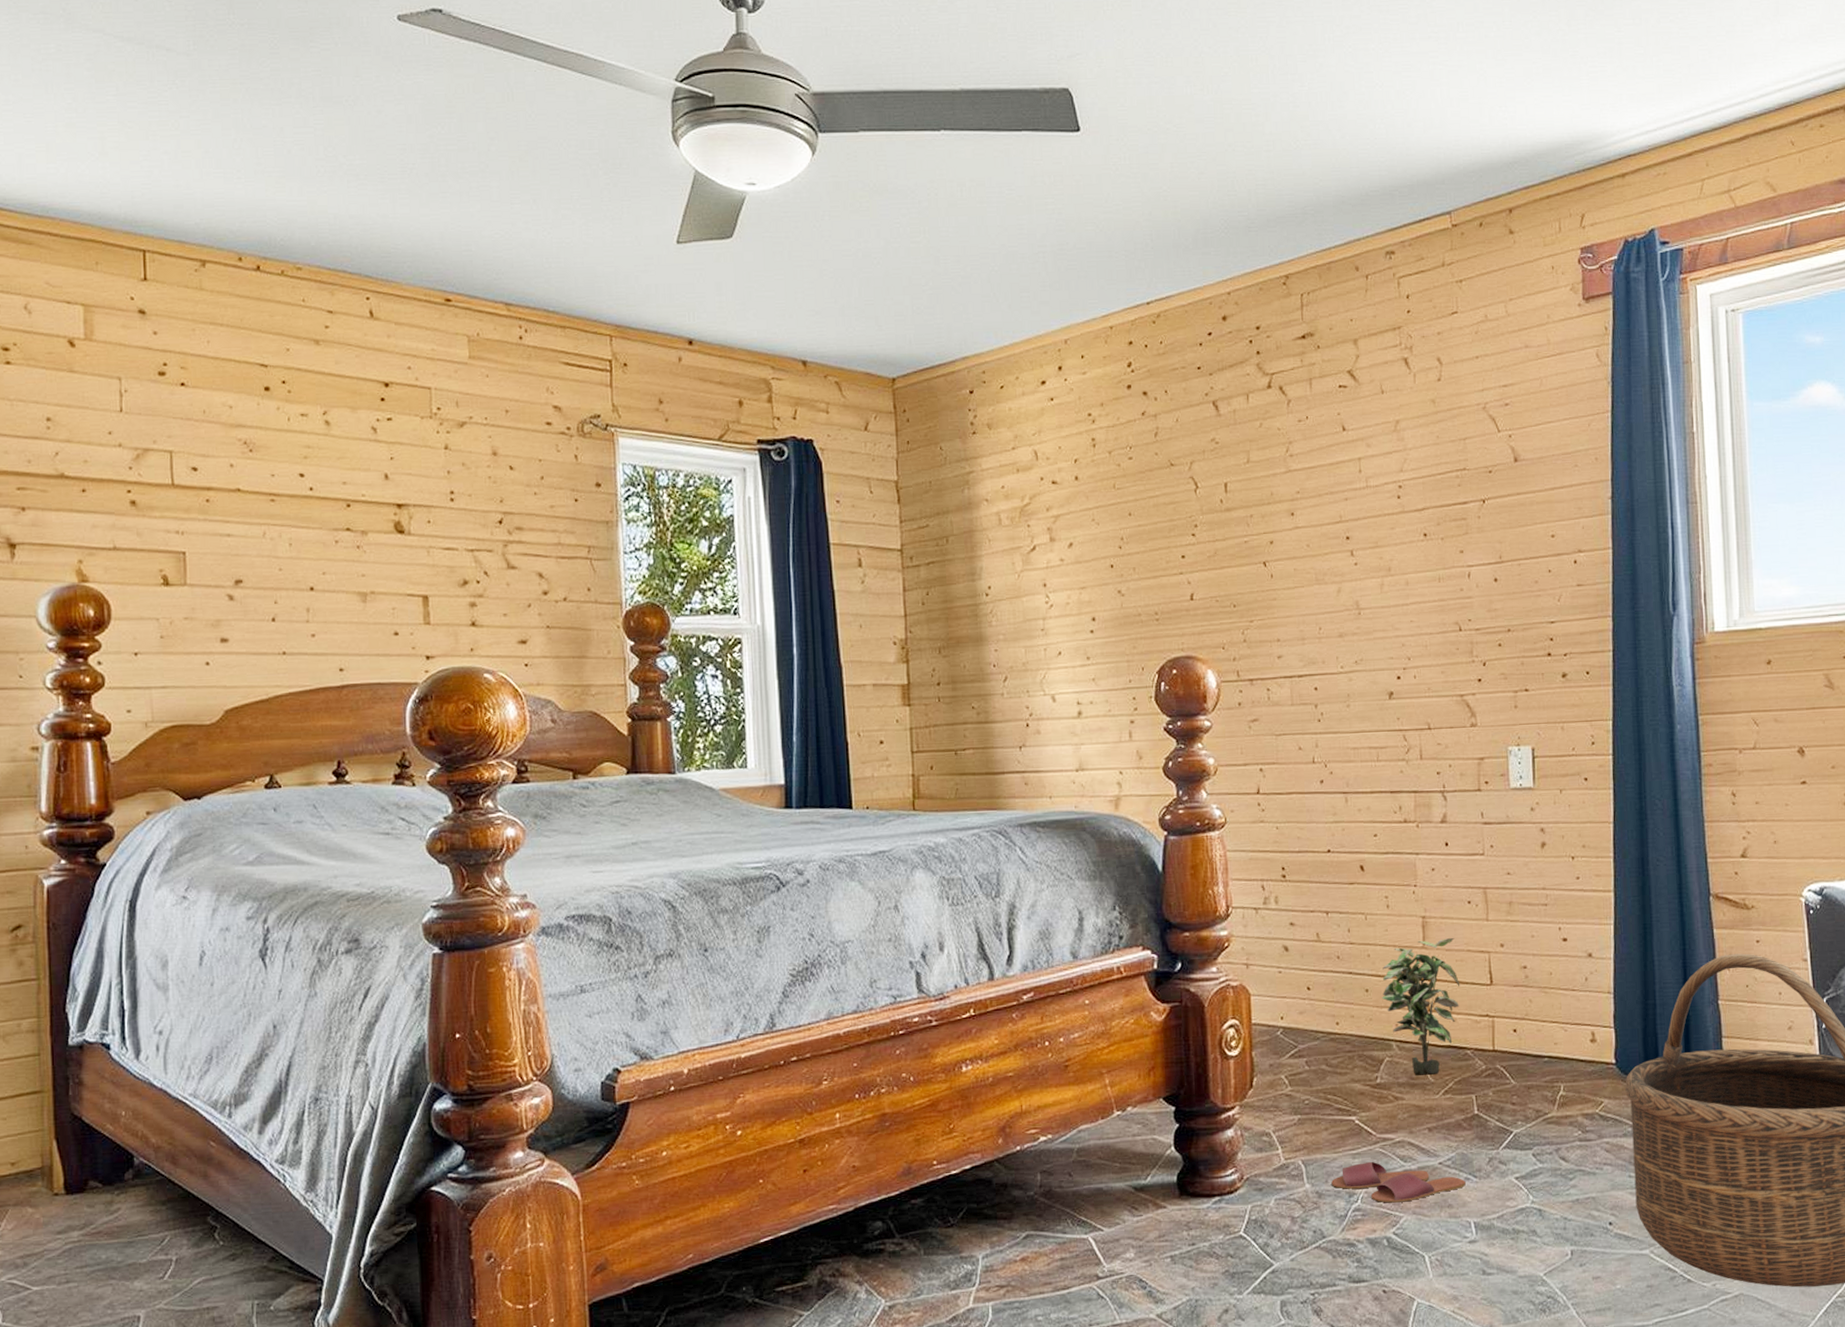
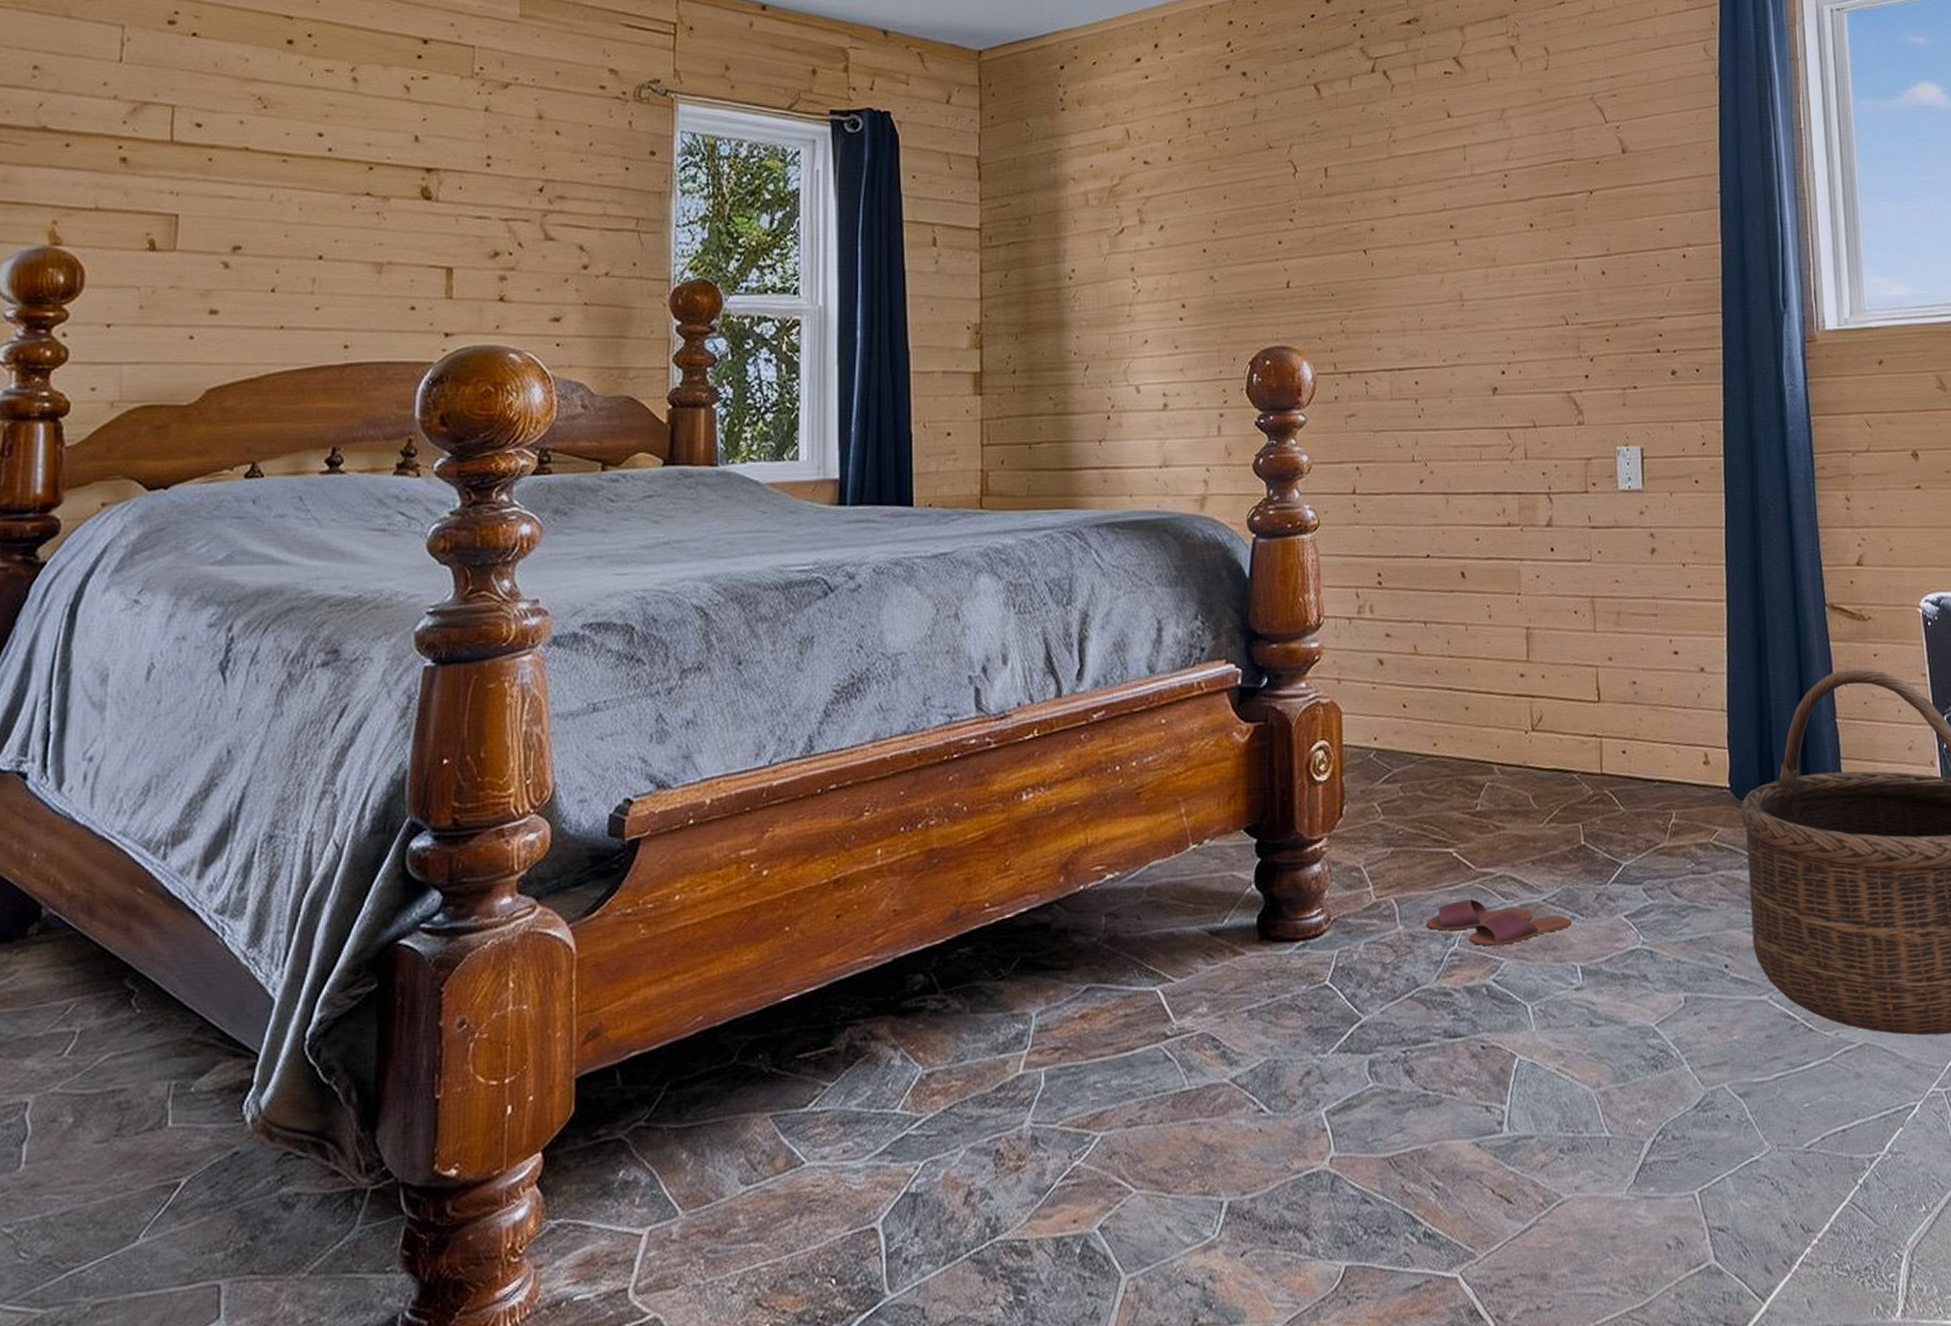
potted plant: present [1382,938,1460,1077] -> none [1483,651,1566,803]

